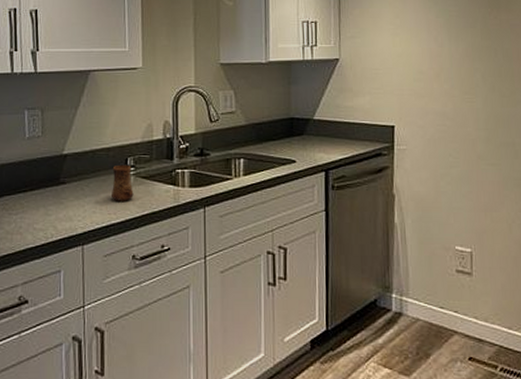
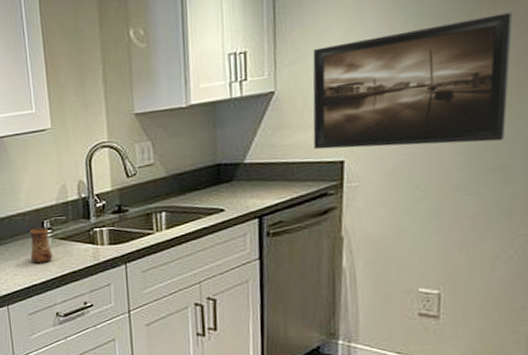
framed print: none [369,20,513,121] -> present [312,12,513,150]

